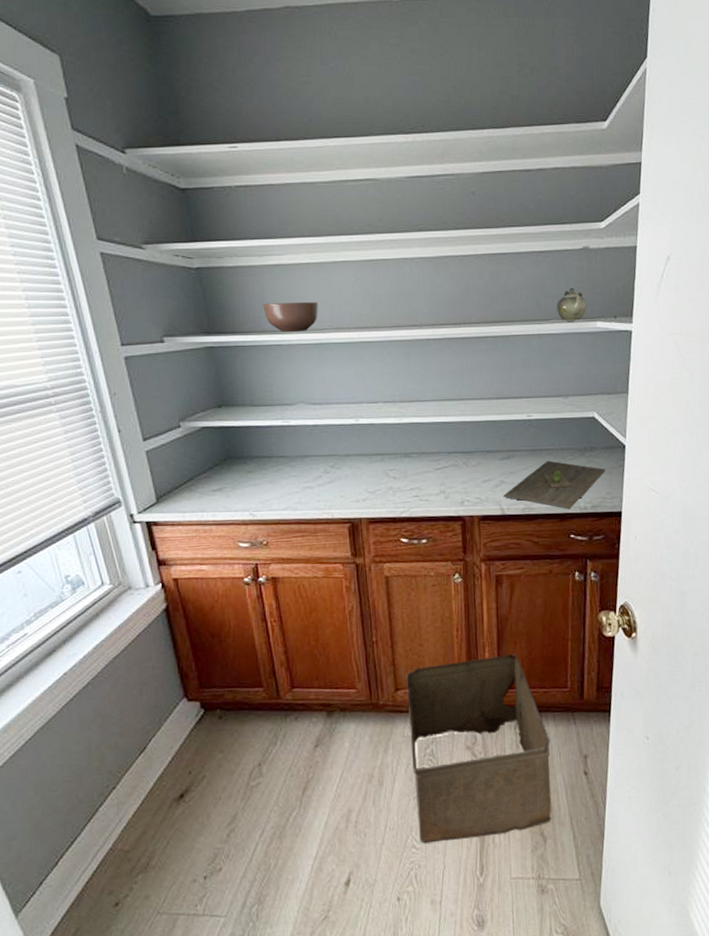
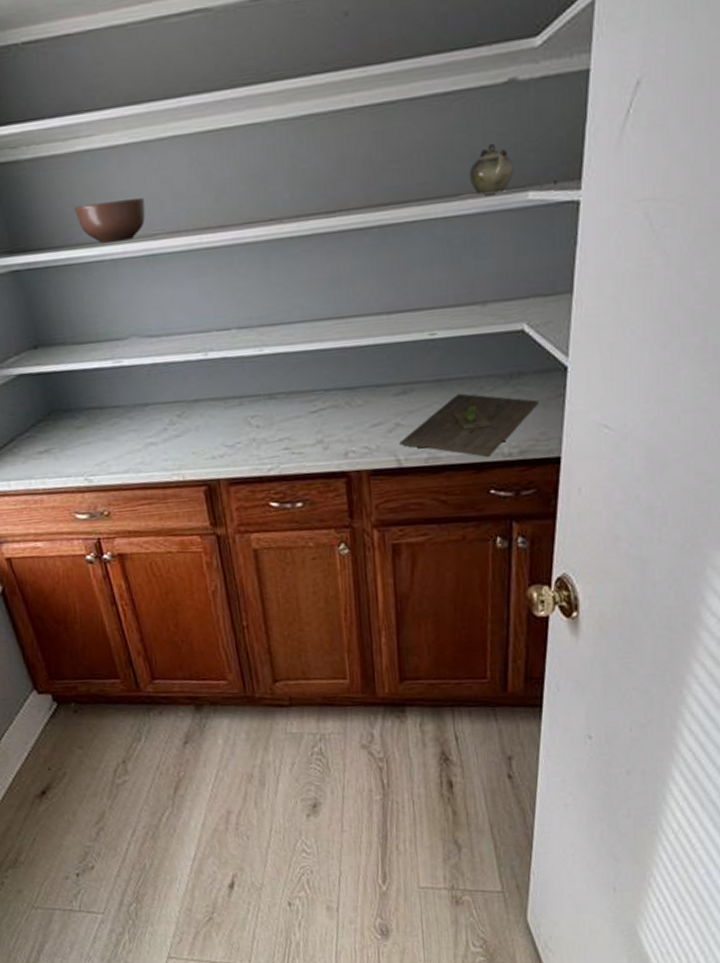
storage bin: present [406,653,551,844] -> none [285,638,467,849]

